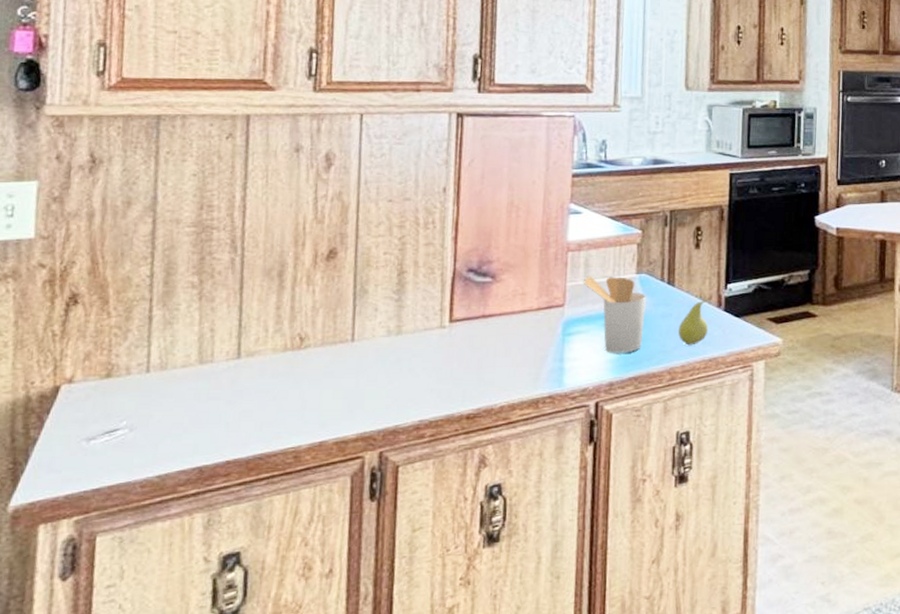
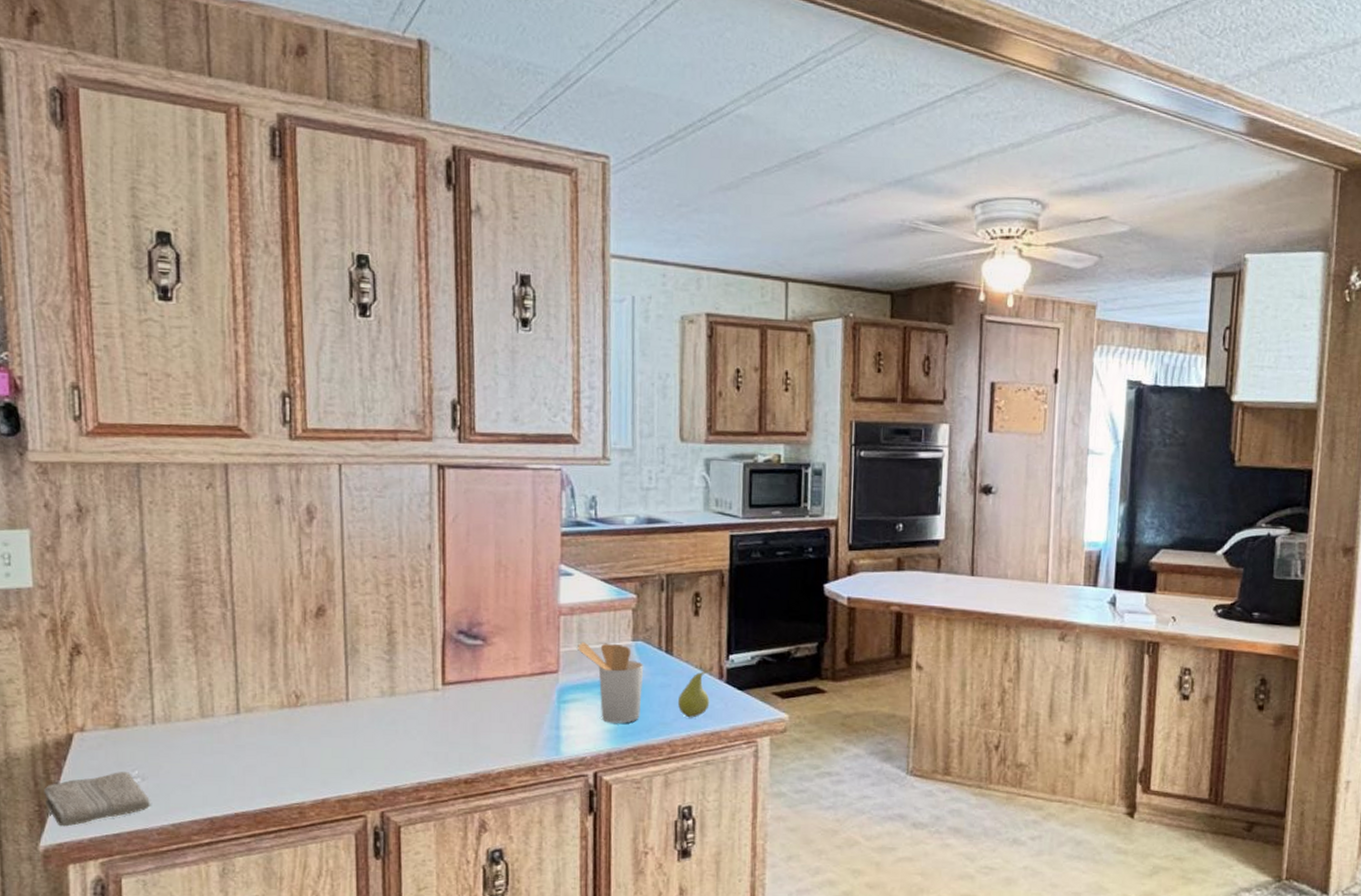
washcloth: none [21,423,137,484] -> present [44,772,151,827]

